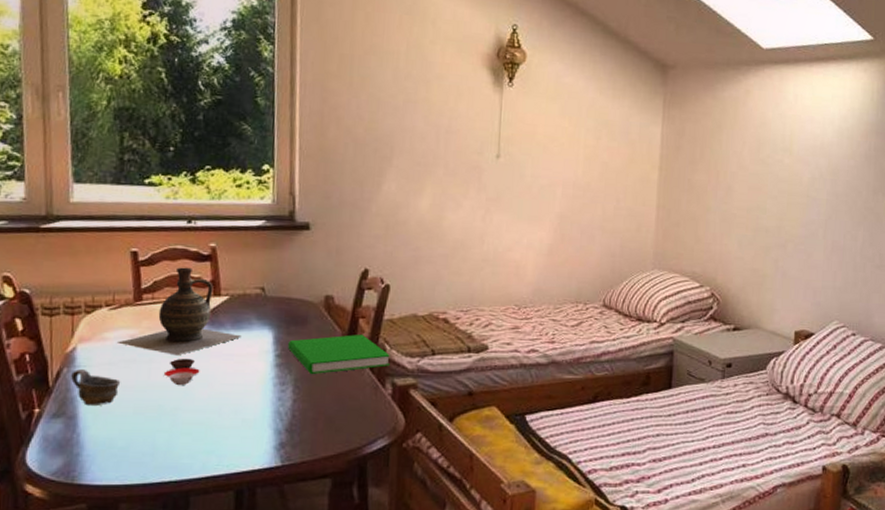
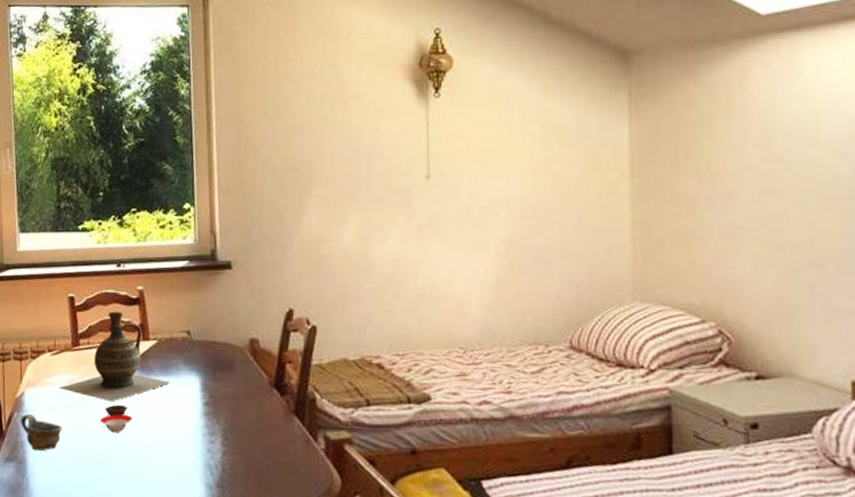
book: present [288,334,390,375] -> none [215,381,321,425]

